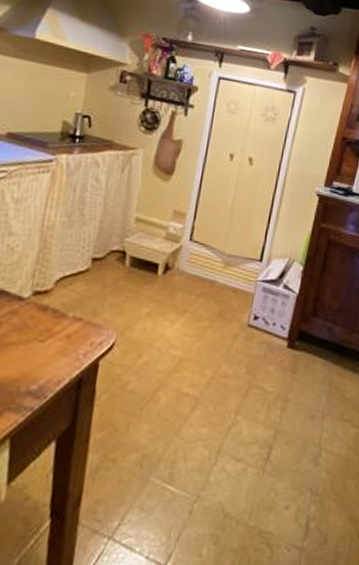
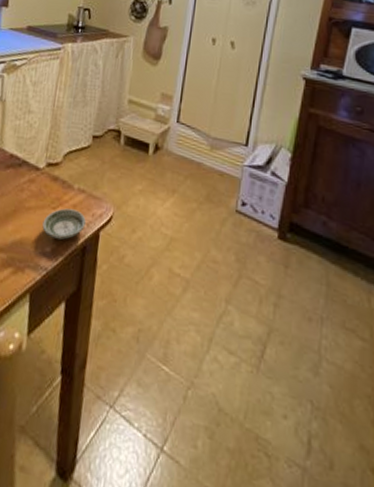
saucer: none [26,340,83,374] -> present [42,208,86,240]

